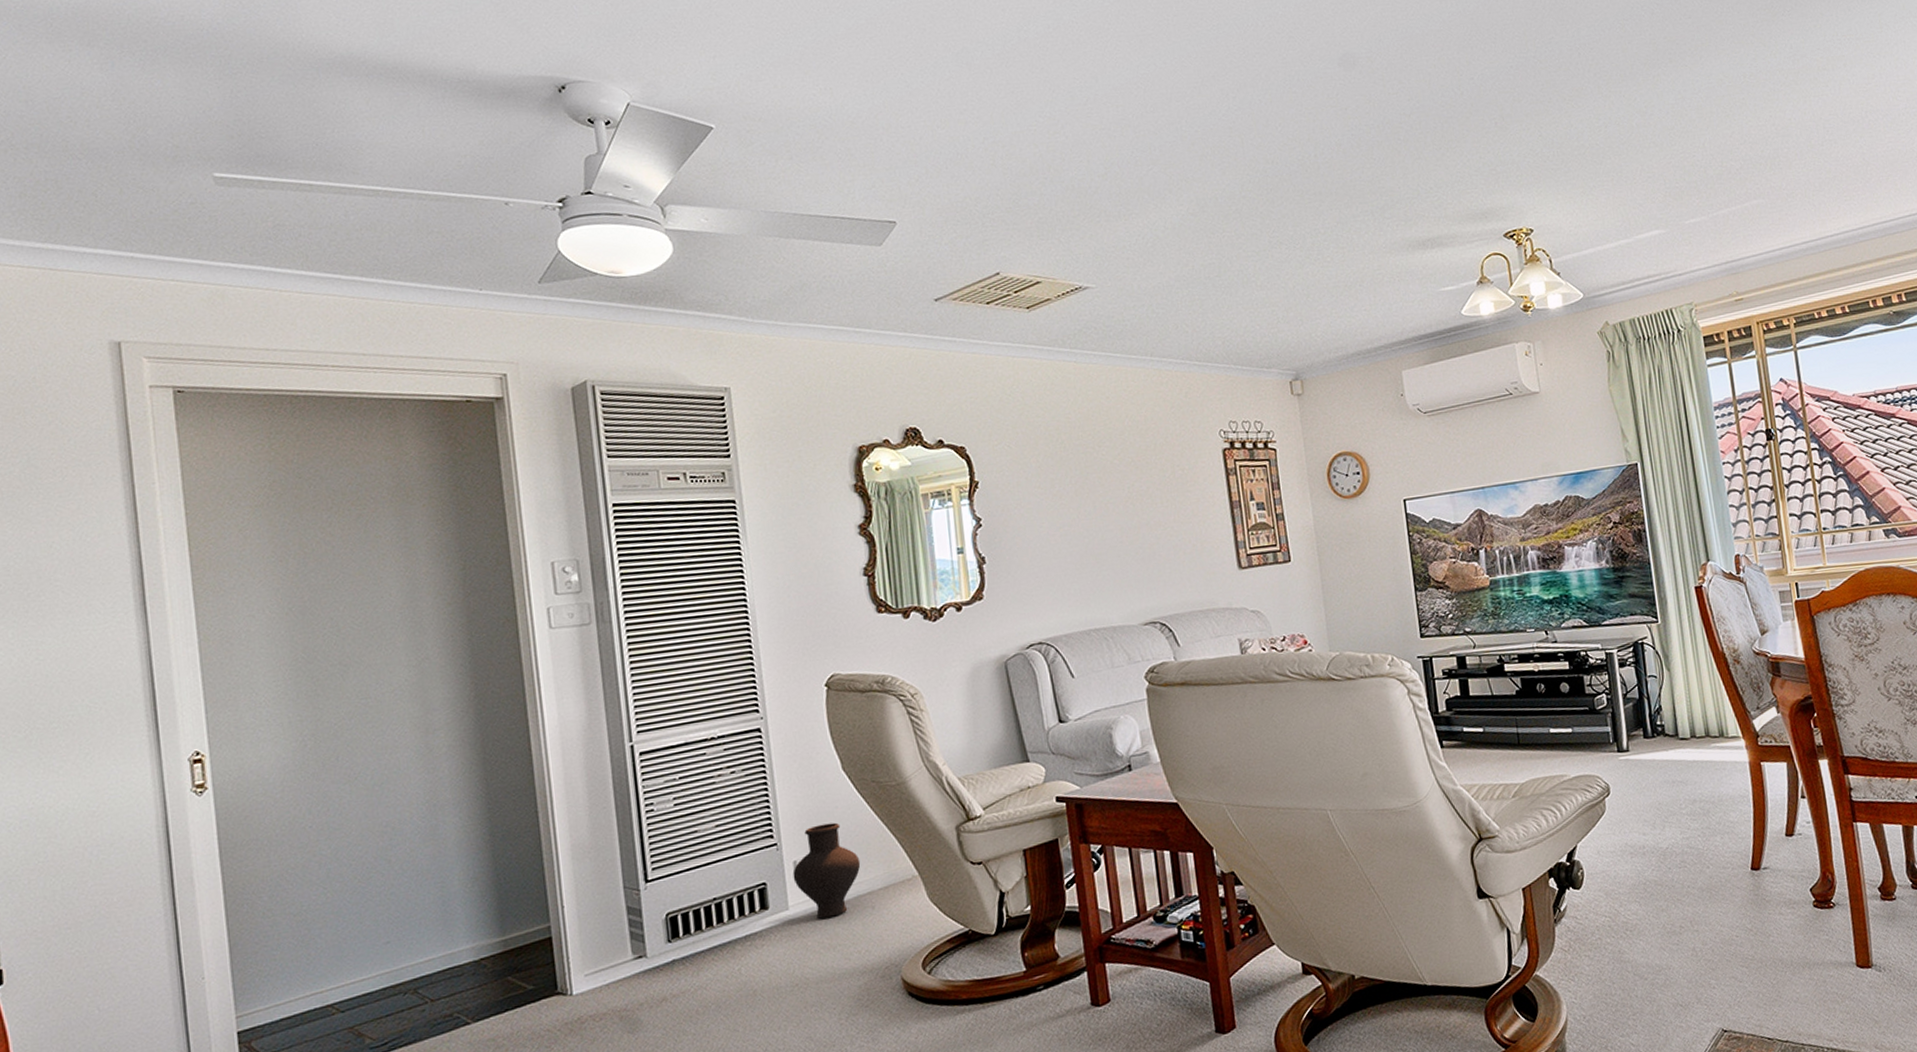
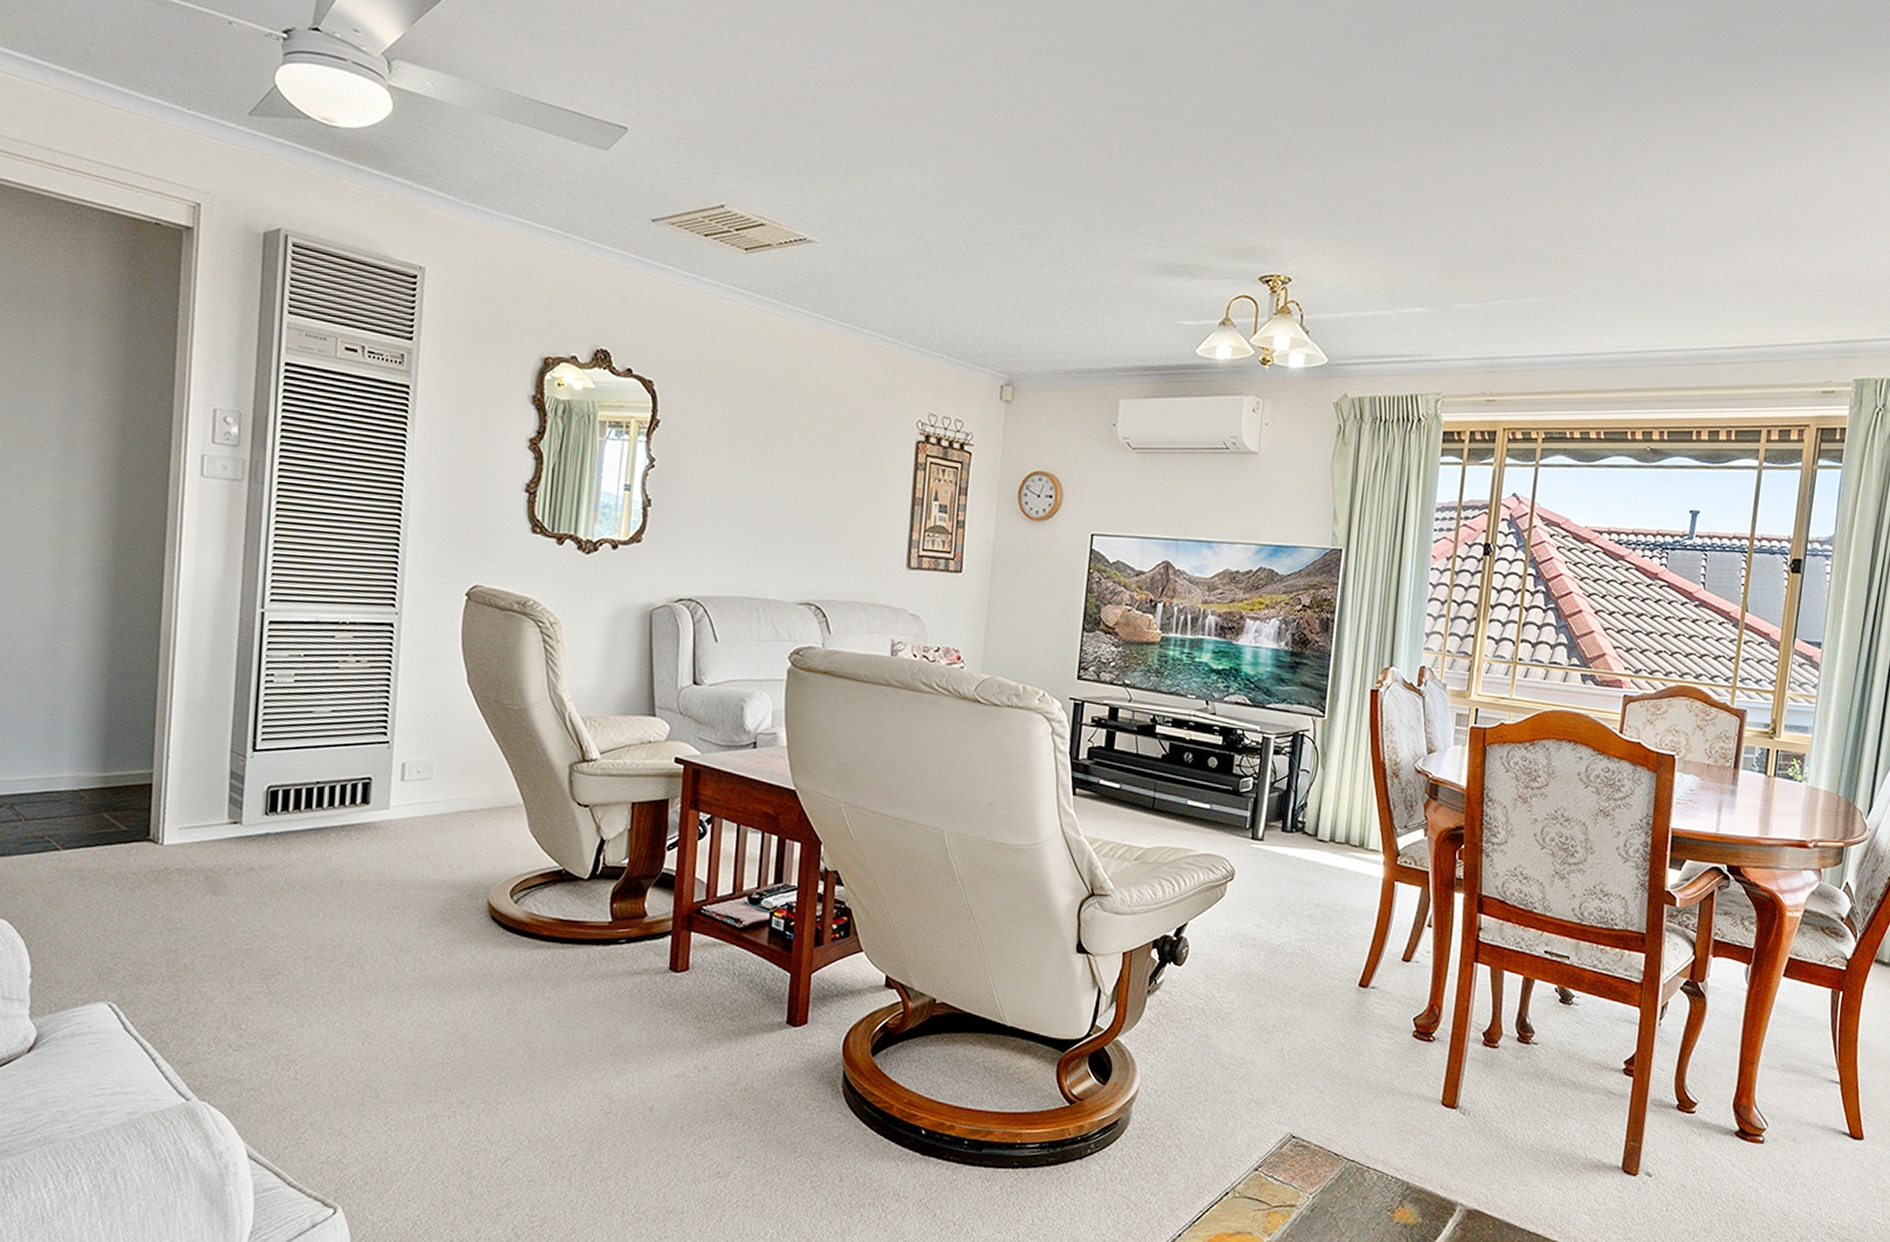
vase: present [793,822,861,919] -> none [399,732,469,826]

